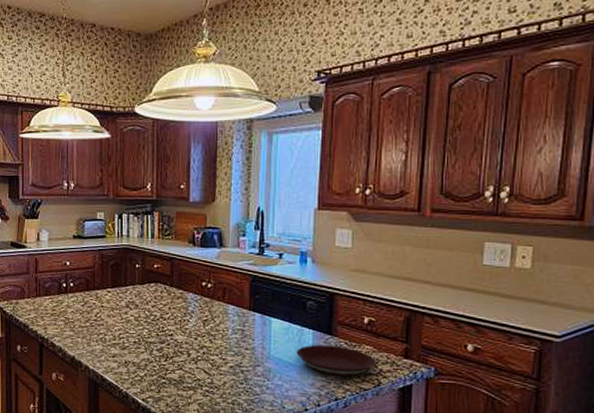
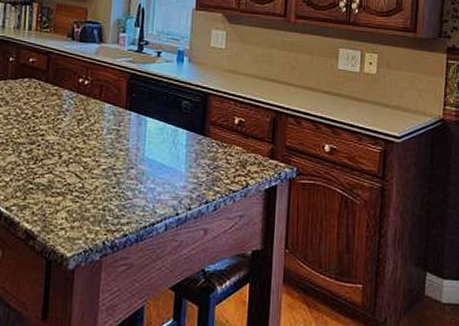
plate: present [296,344,376,377] -> none [169,145,245,178]

